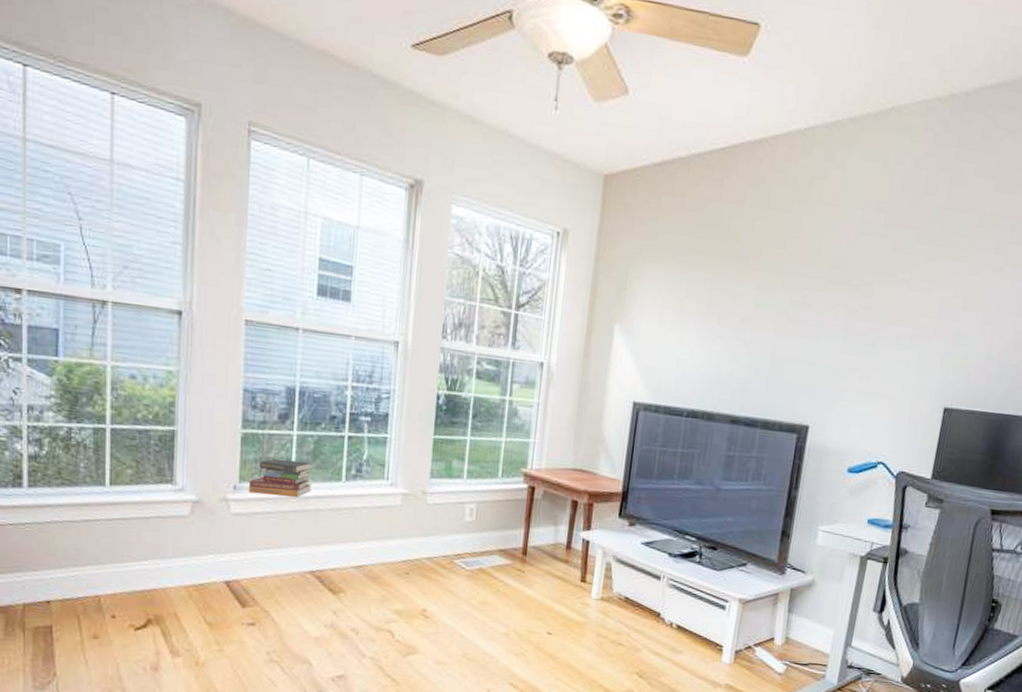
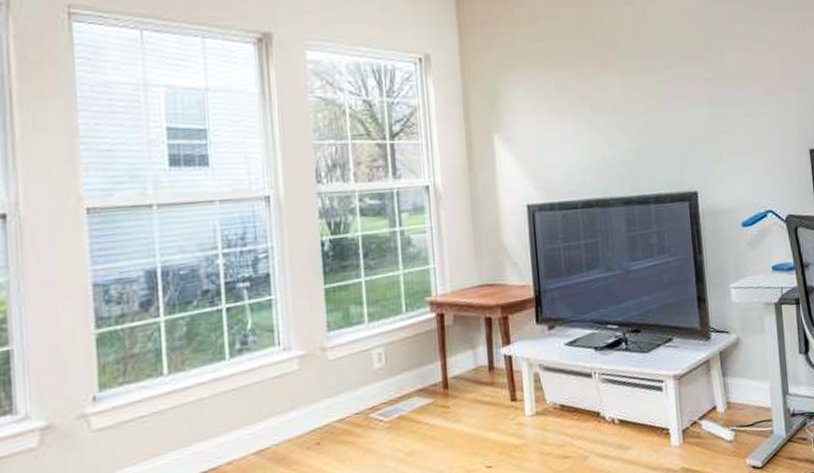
books: present [248,458,312,498] -> none [111,347,190,401]

